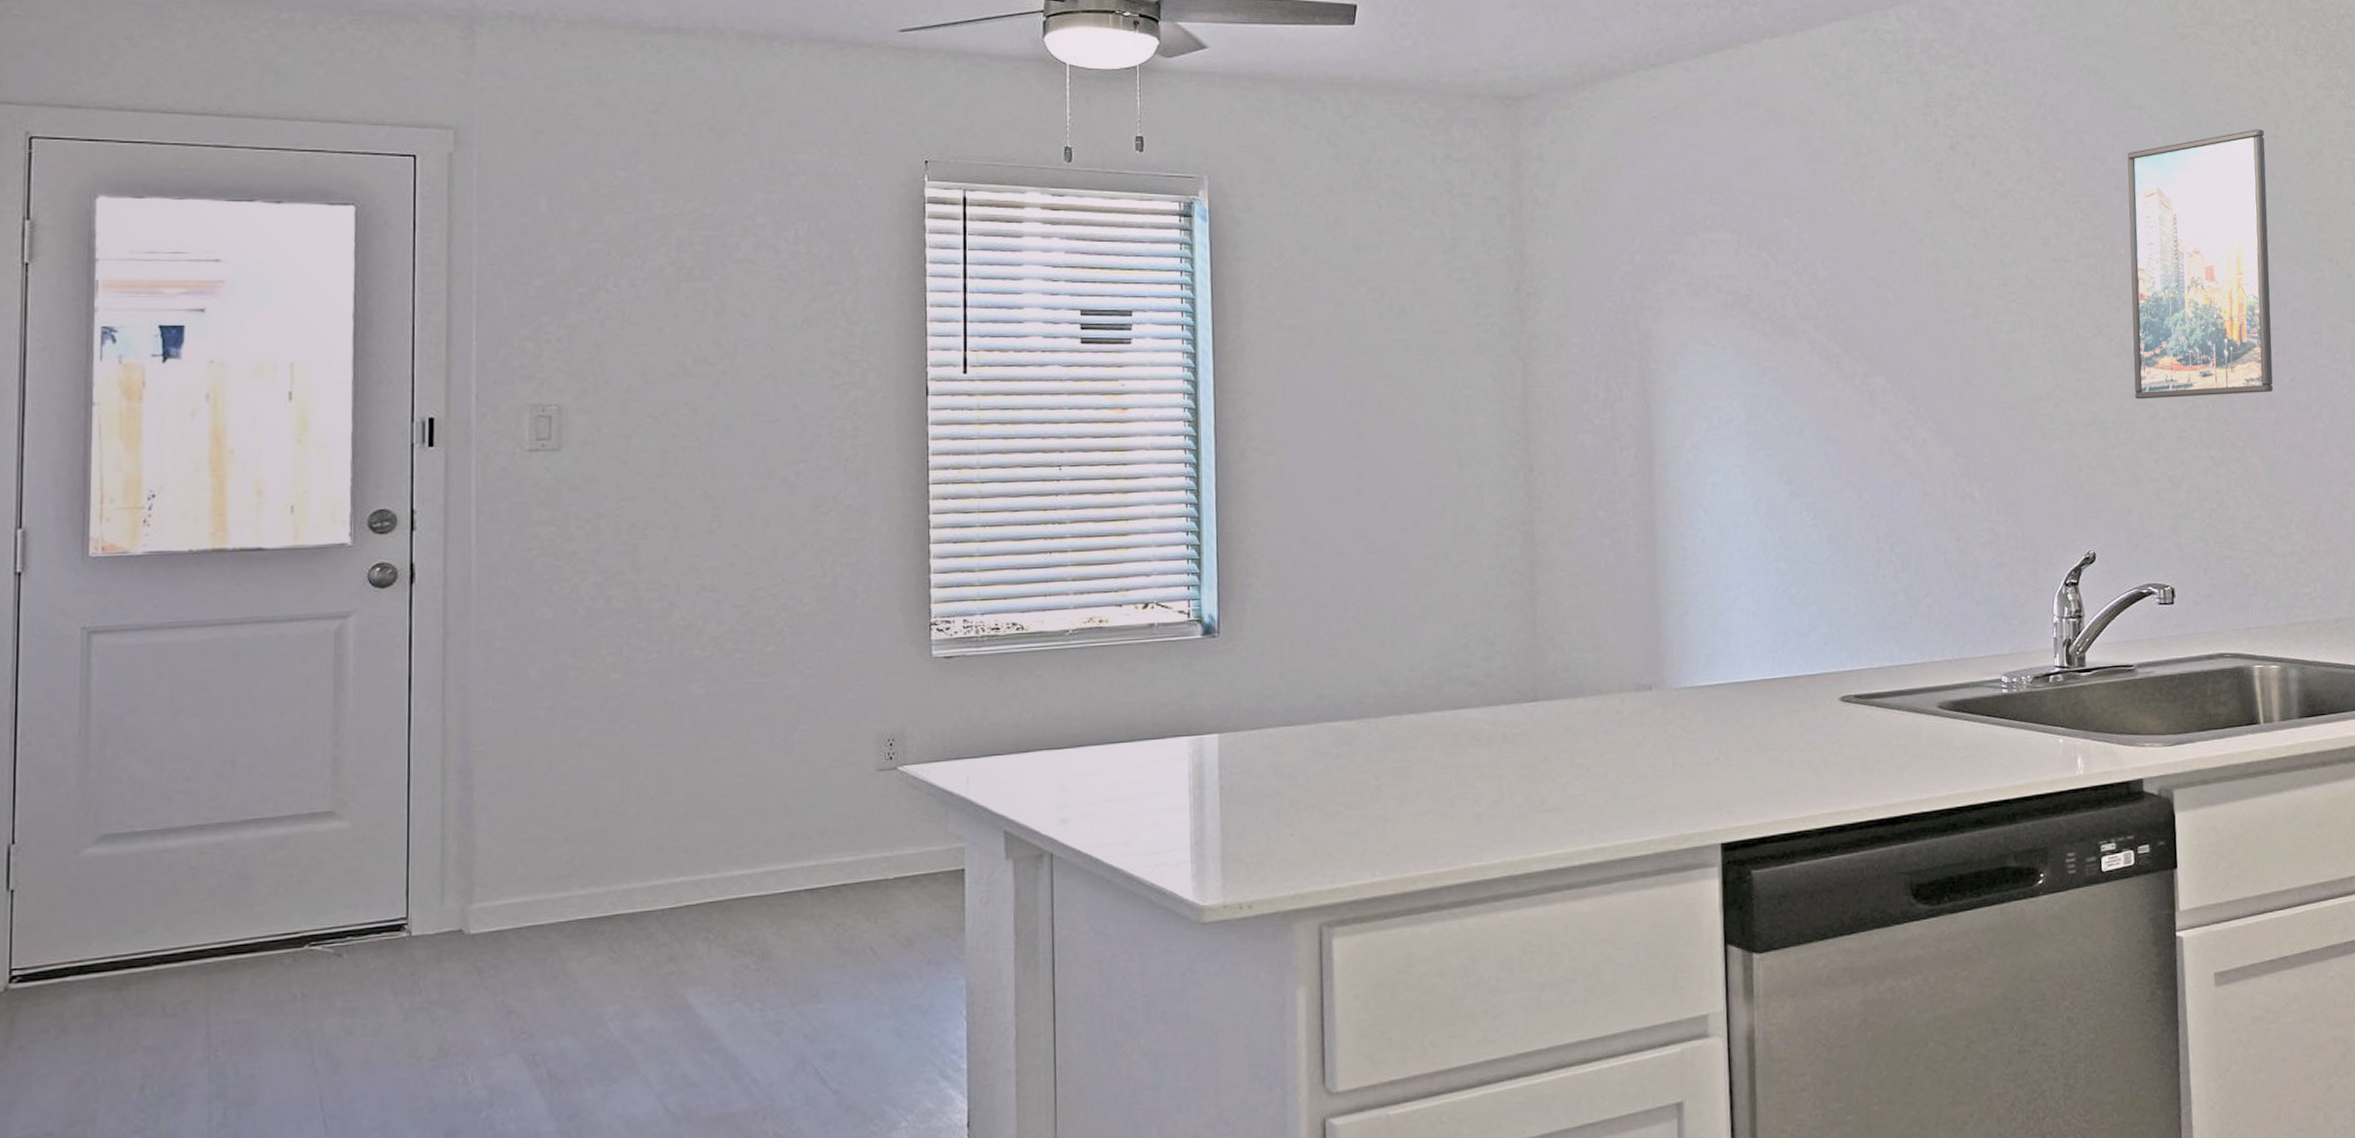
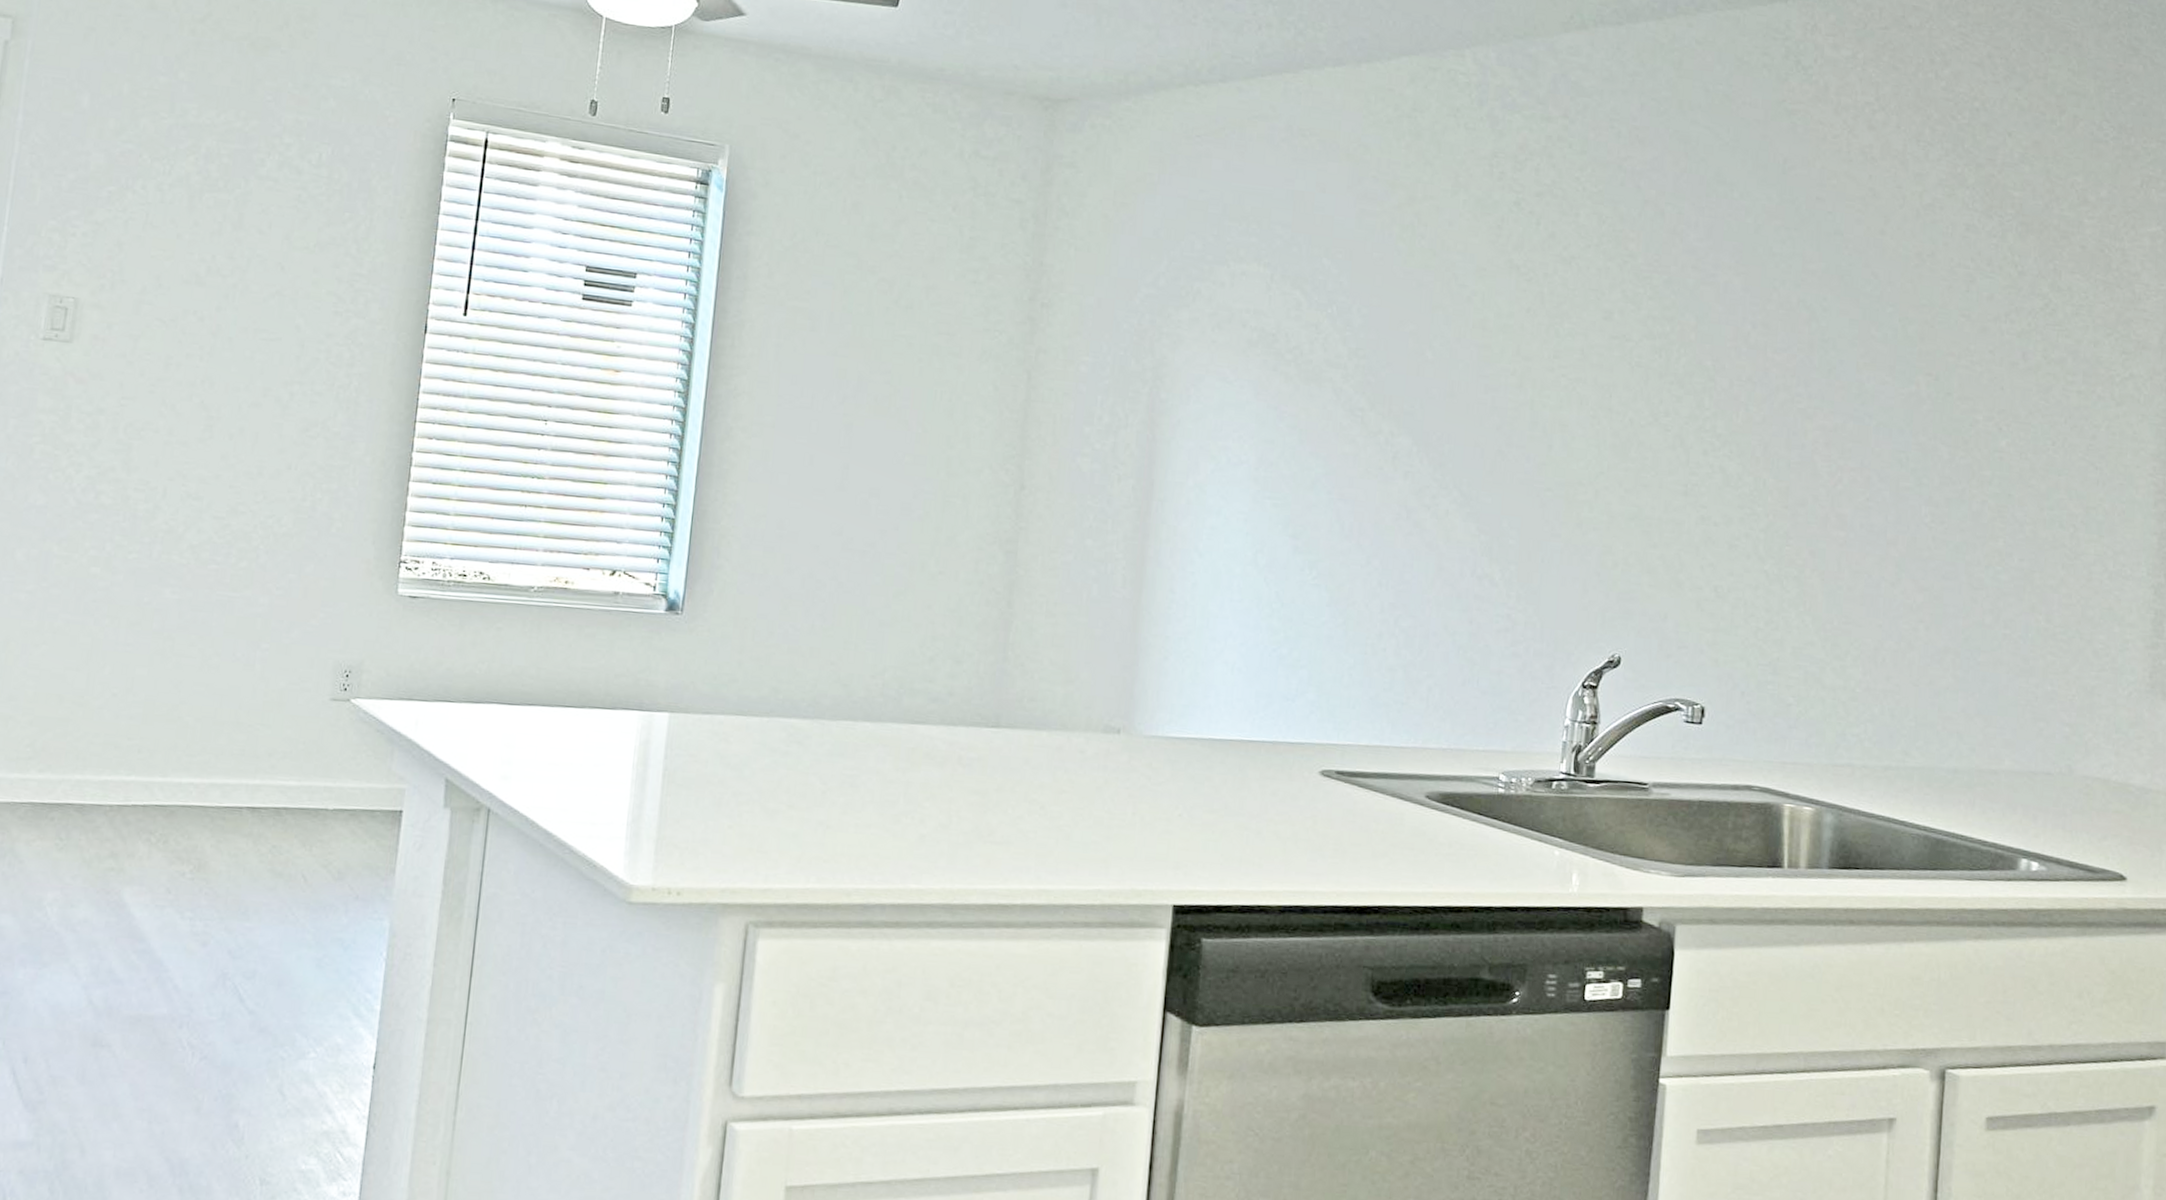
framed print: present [2127,129,2273,400] -> none [1687,221,1870,510]

